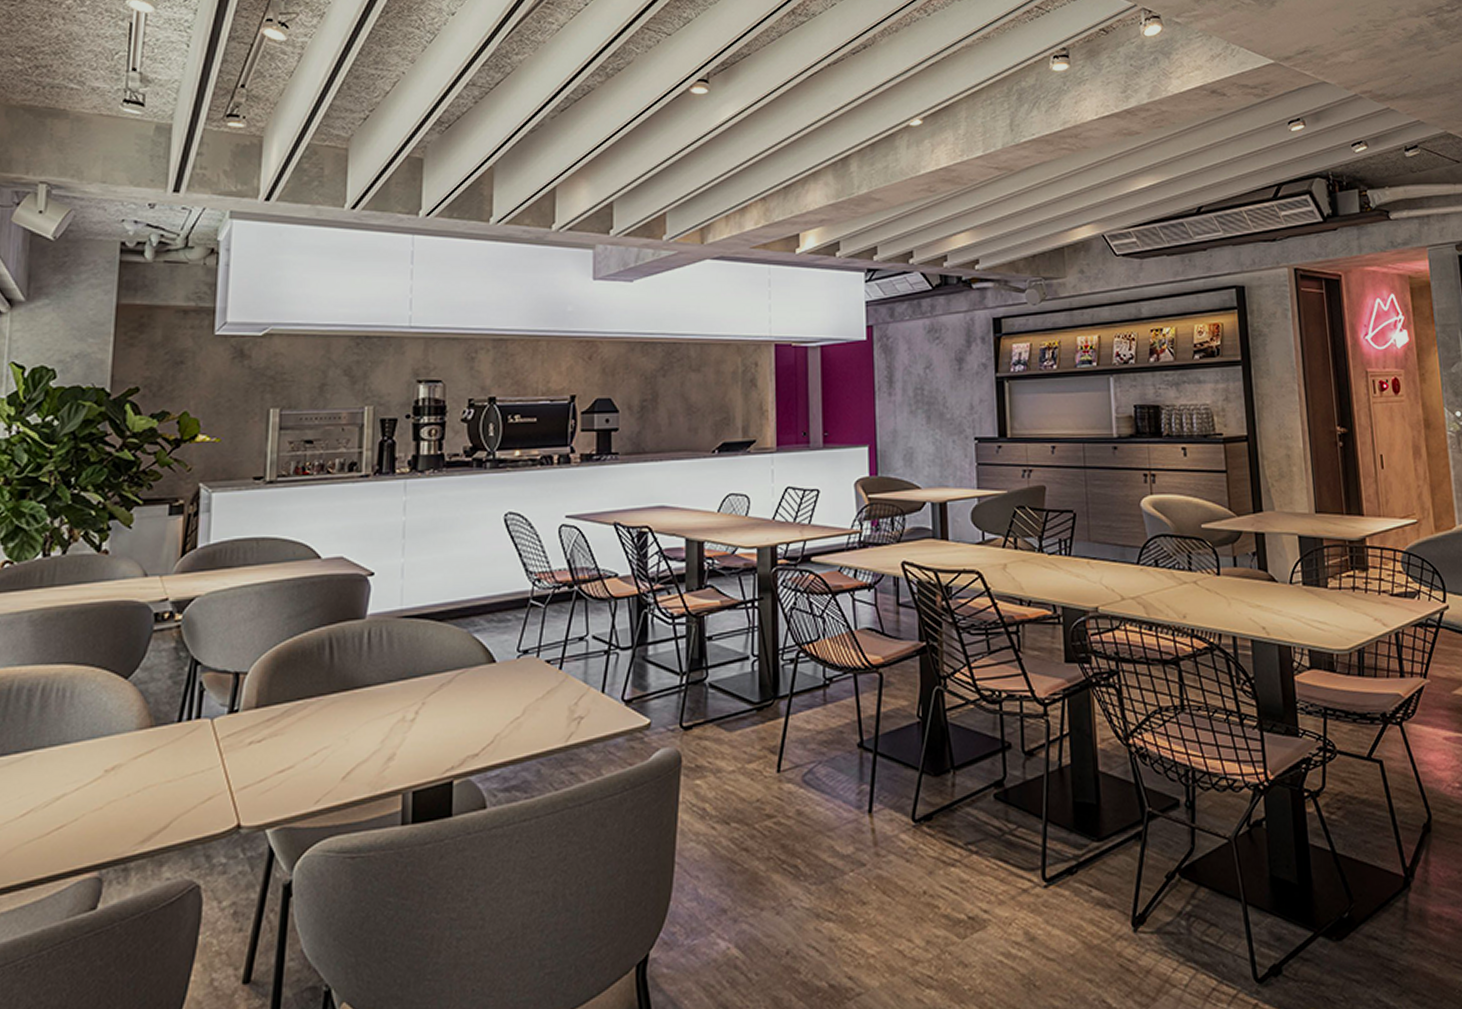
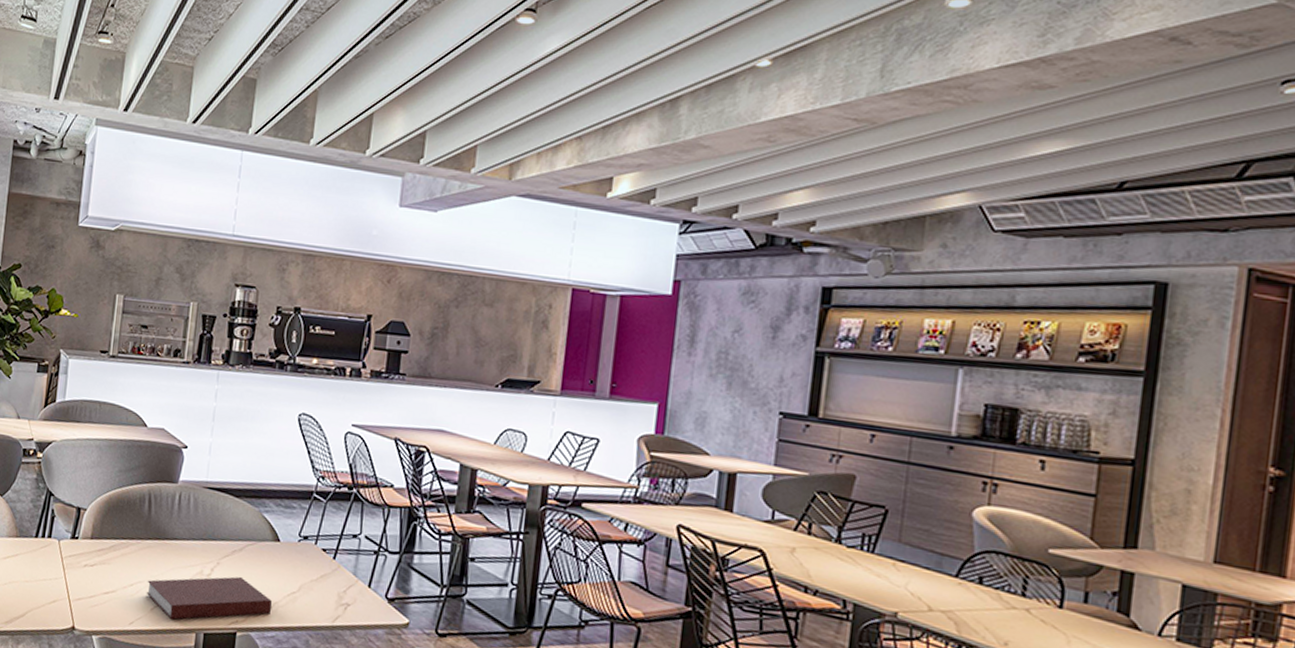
notebook: none [334,713,494,784] -> present [146,576,273,620]

